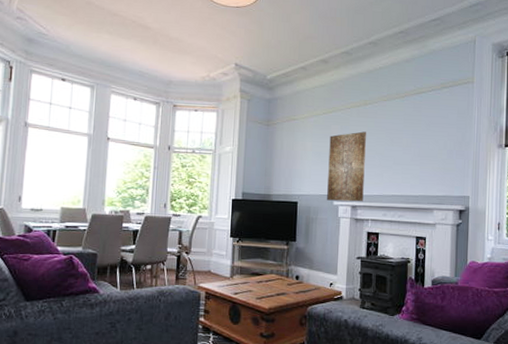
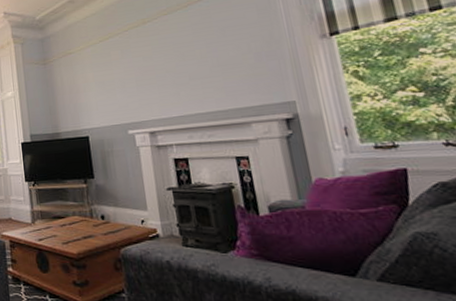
wall art: present [327,131,366,202] -> none [111,51,162,130]

